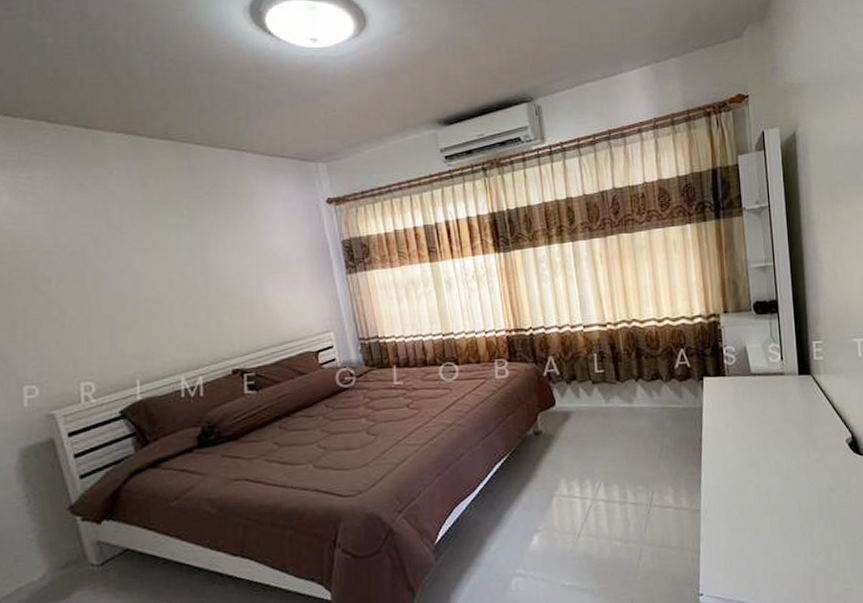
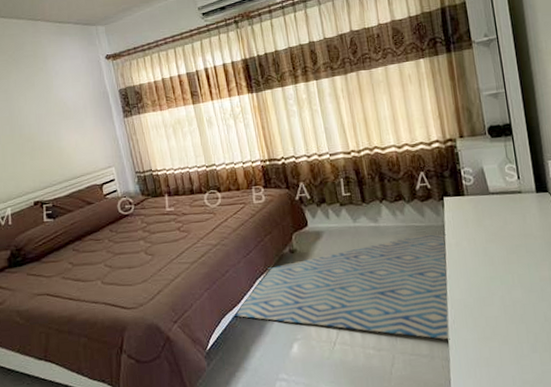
rug: none [467,417,704,531] -> present [233,234,450,340]

